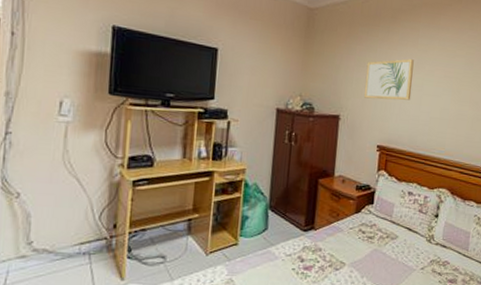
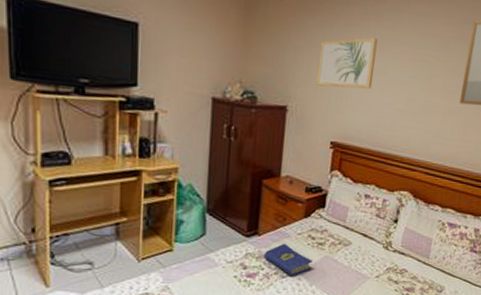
hardcover book: none [320,237,364,269] -> present [264,243,313,276]

